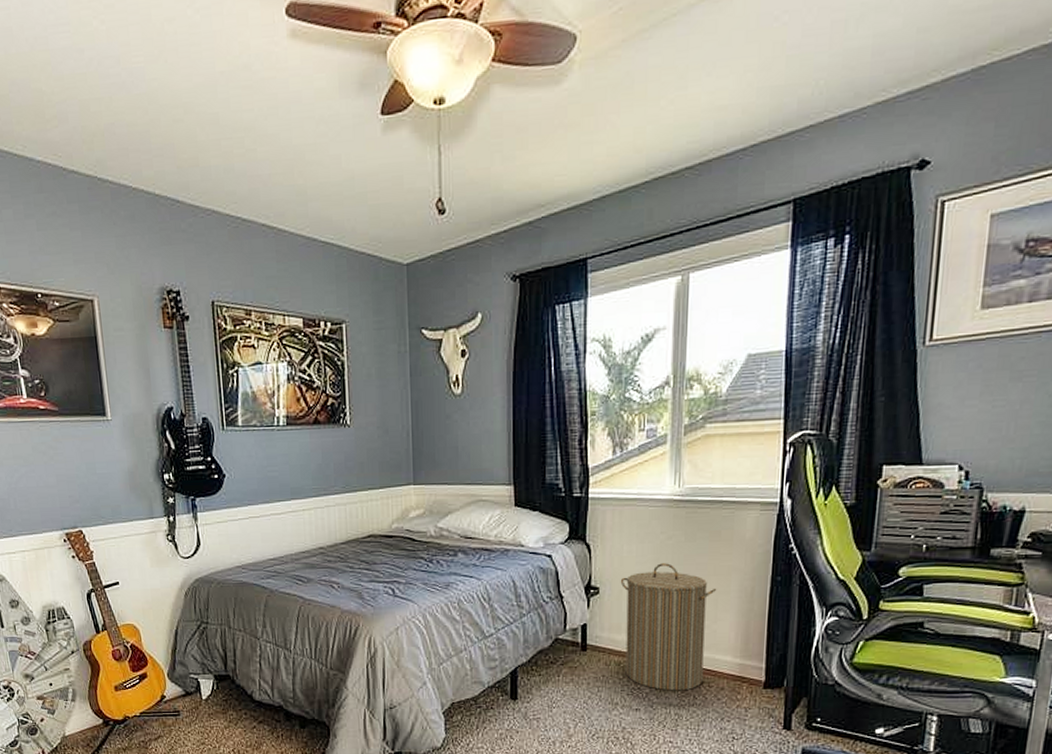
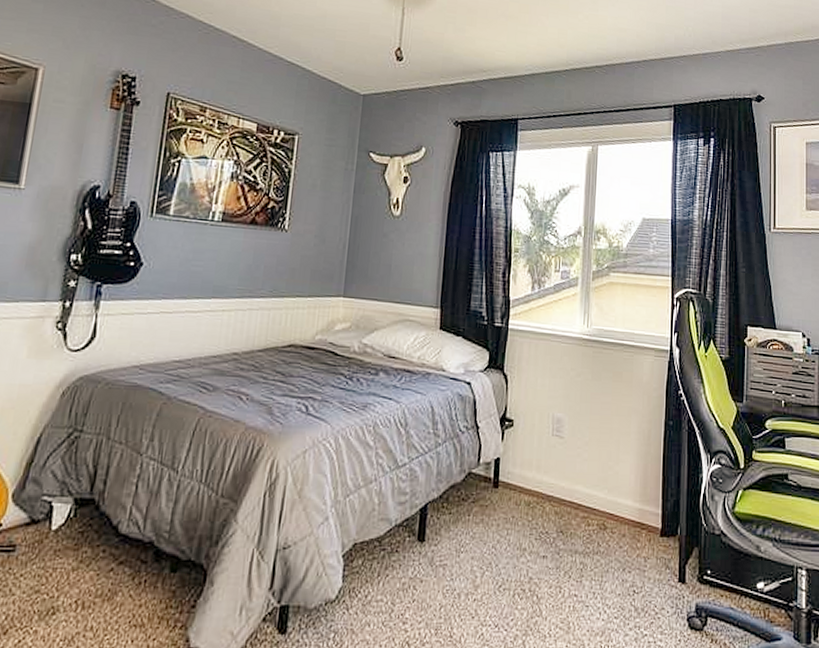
laundry hamper: present [620,563,717,691] -> none [533,399,619,537]

